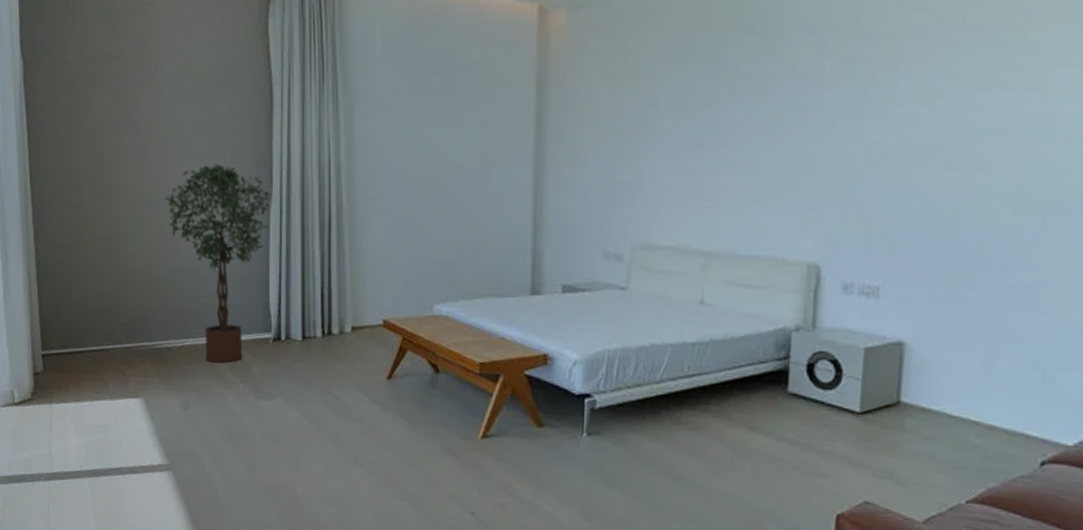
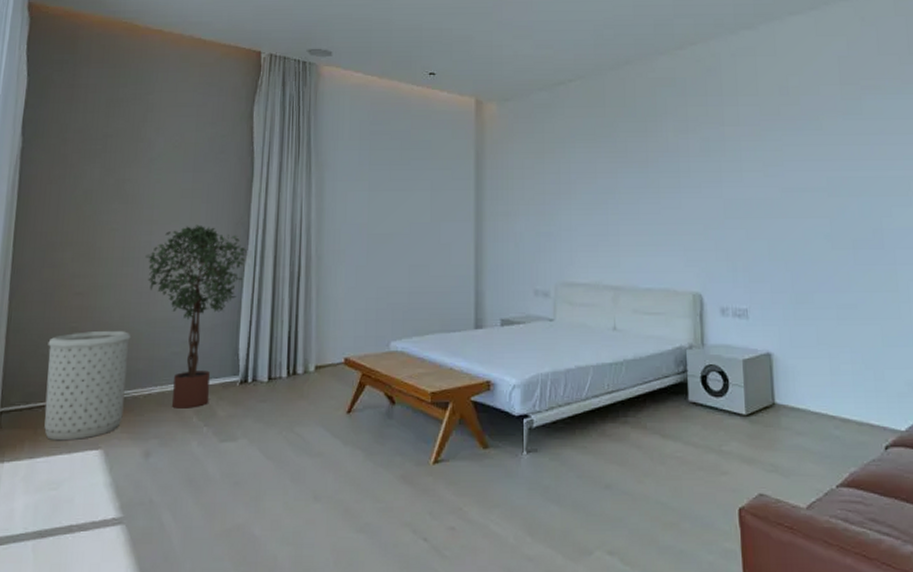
laundry basket: none [78,277,159,388] -> present [44,330,132,441]

